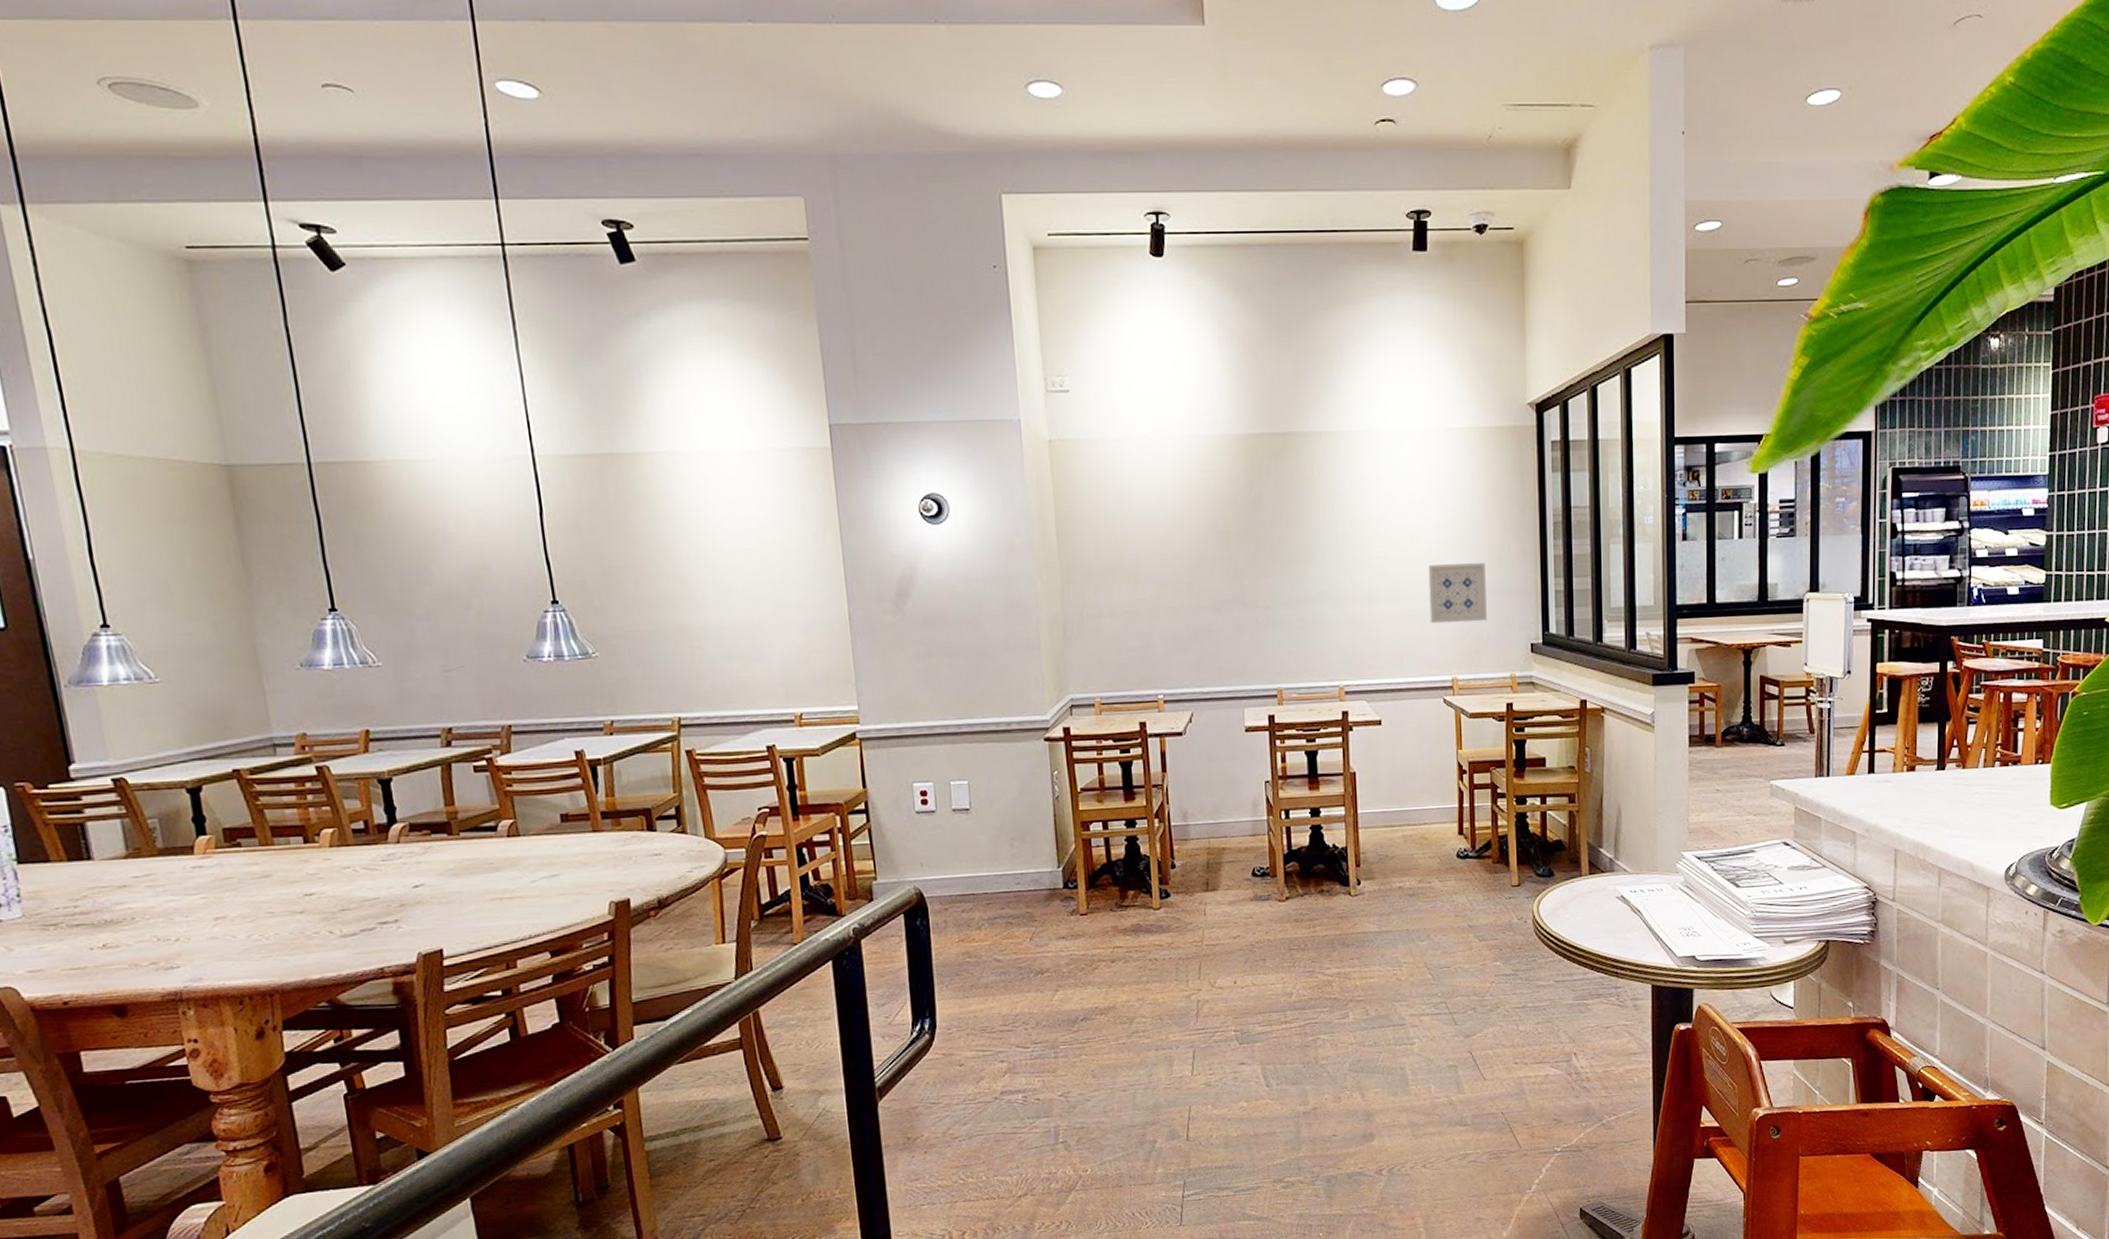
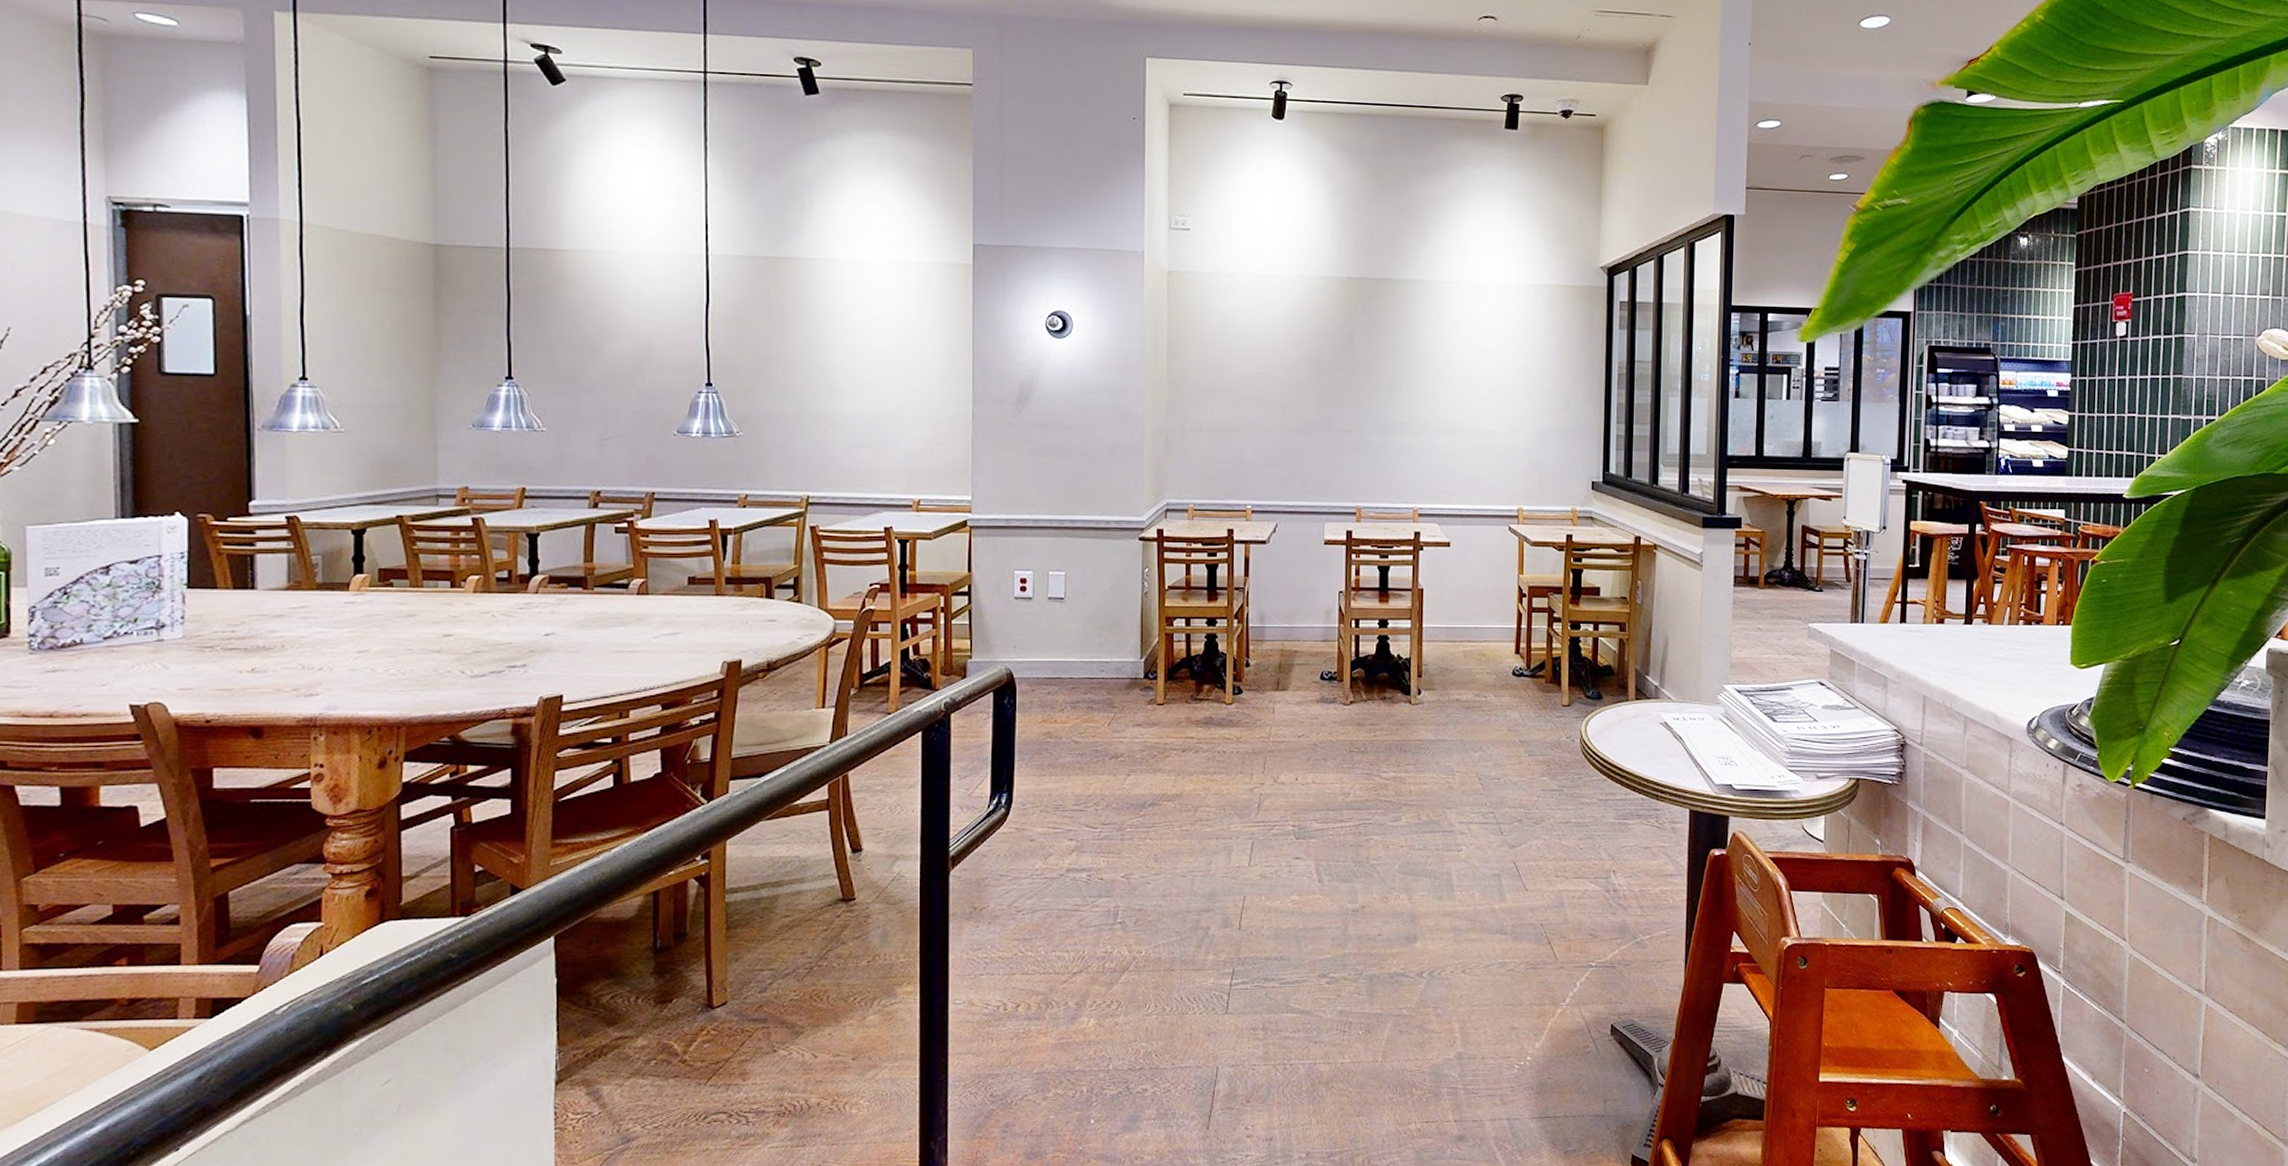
wall art: present [1428,563,1487,624] -> none [1500,404,1554,459]

